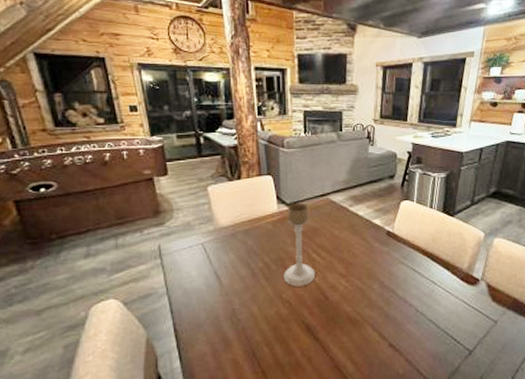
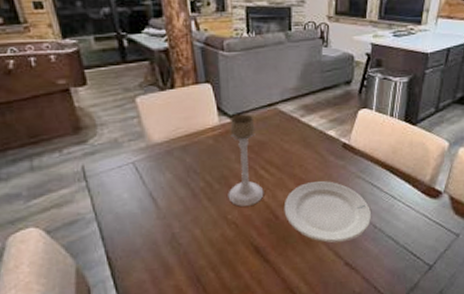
plate: none [333,265,413,324] -> present [283,181,371,243]

